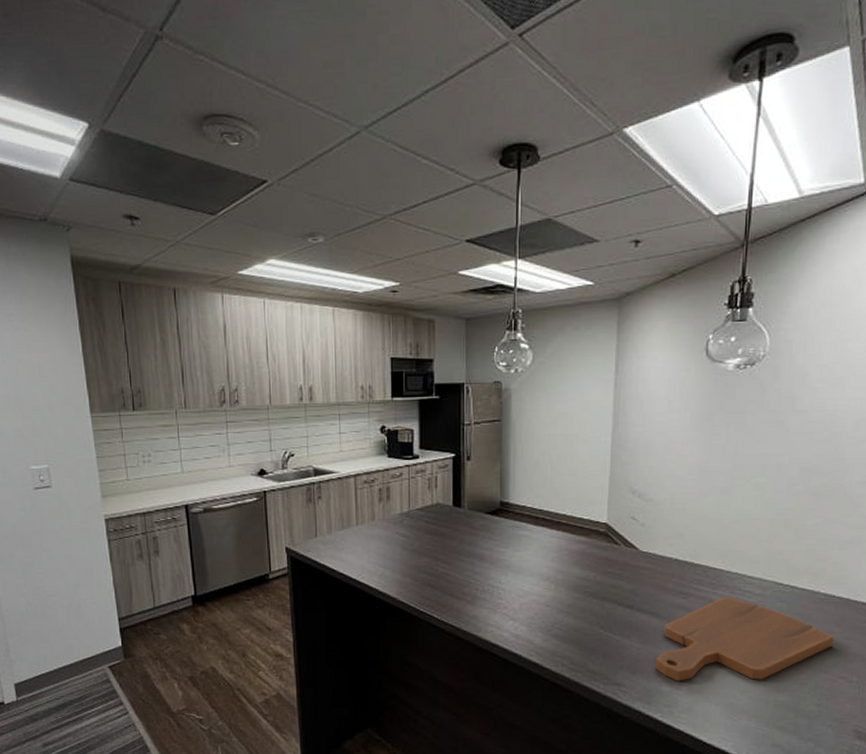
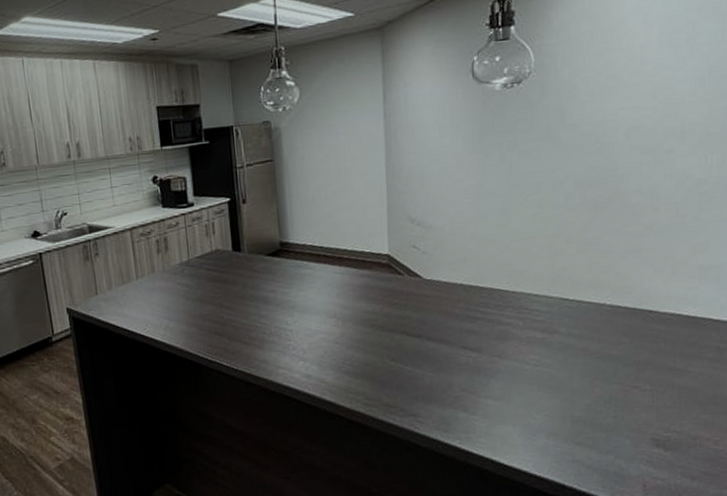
cutting board: present [655,596,834,681] -> none [449,316,624,407]

